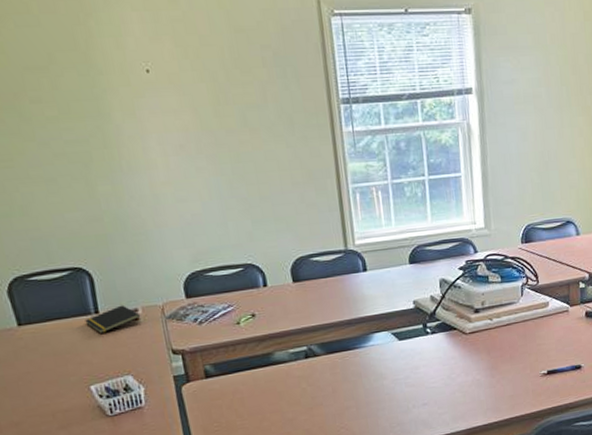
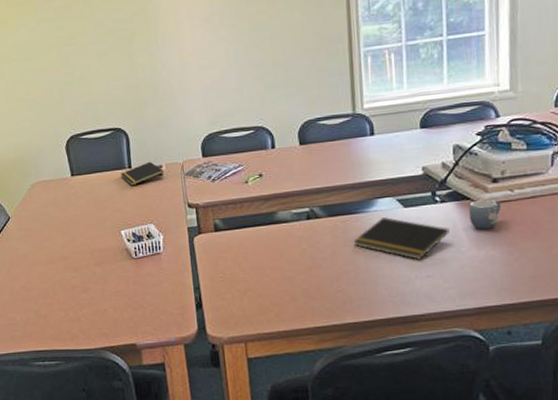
notepad: none [353,350,441,390] -> present [353,216,450,260]
mug: none [455,328,483,357] -> present [468,199,501,229]

